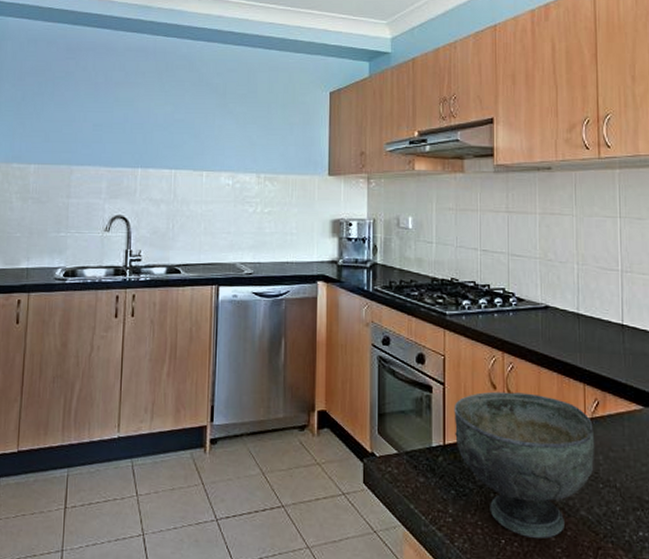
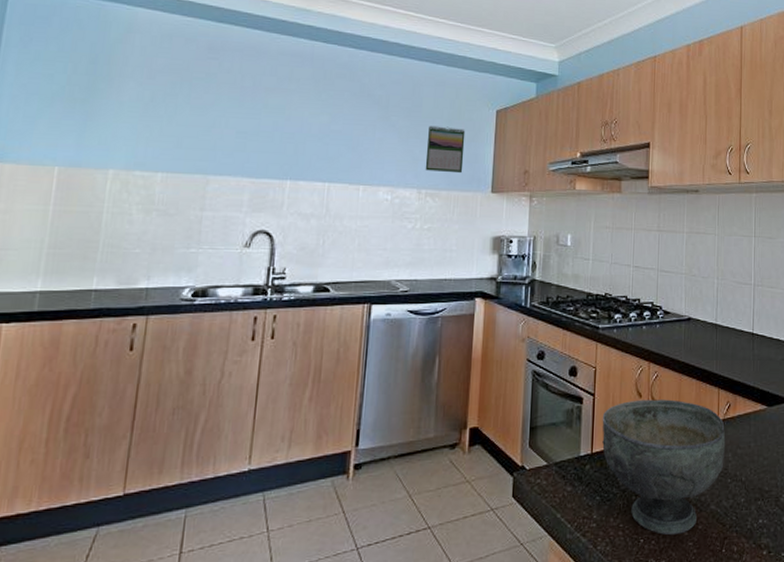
calendar: none [263,110,300,157] -> present [425,125,466,174]

